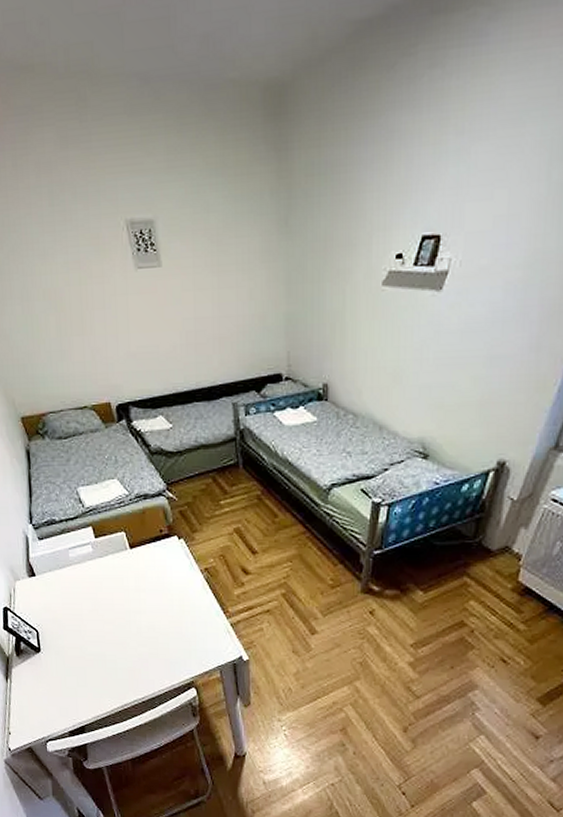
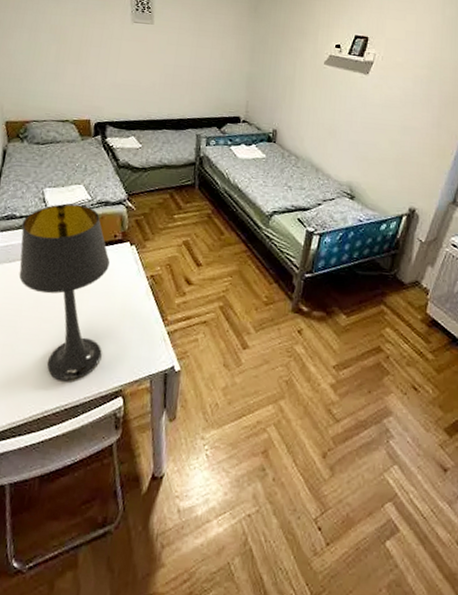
table lamp: none [63,501,168,676] -> present [18,203,110,381]

